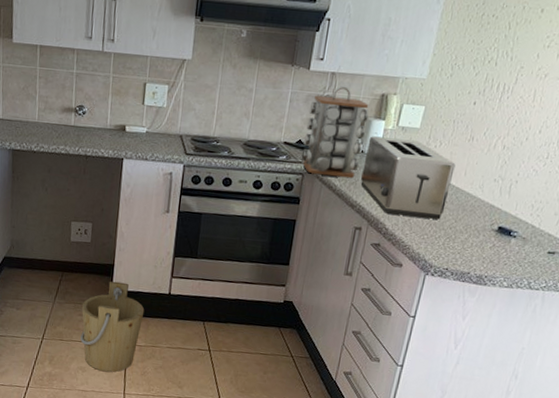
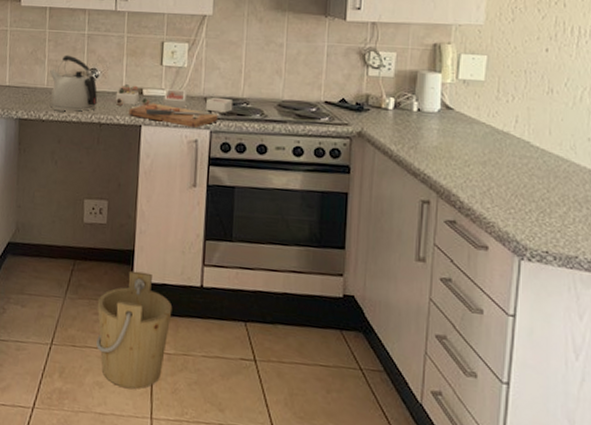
kettle: none [39,91,84,144] -> present [49,55,97,112]
cutting board: none [100,121,206,163] -> present [115,84,234,129]
spice rack: present [300,86,369,178] -> none [346,36,421,141]
toaster: present [360,136,456,220] -> none [422,91,536,189]

